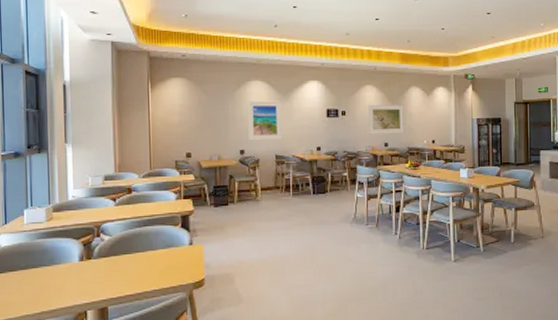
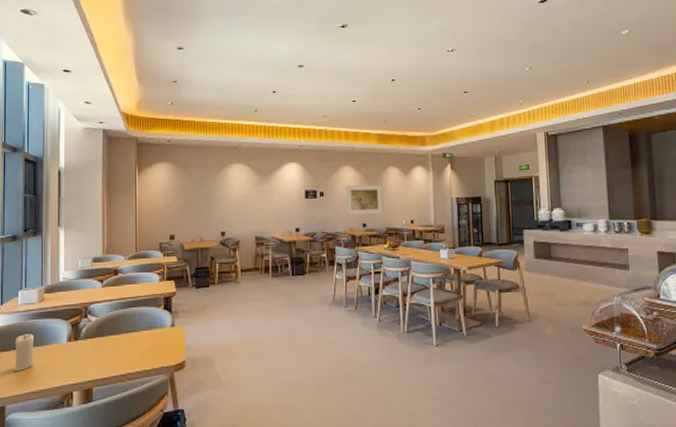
candle: none [21,254,44,291] -> present [13,334,35,371]
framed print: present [247,100,283,141] -> none [228,182,262,223]

